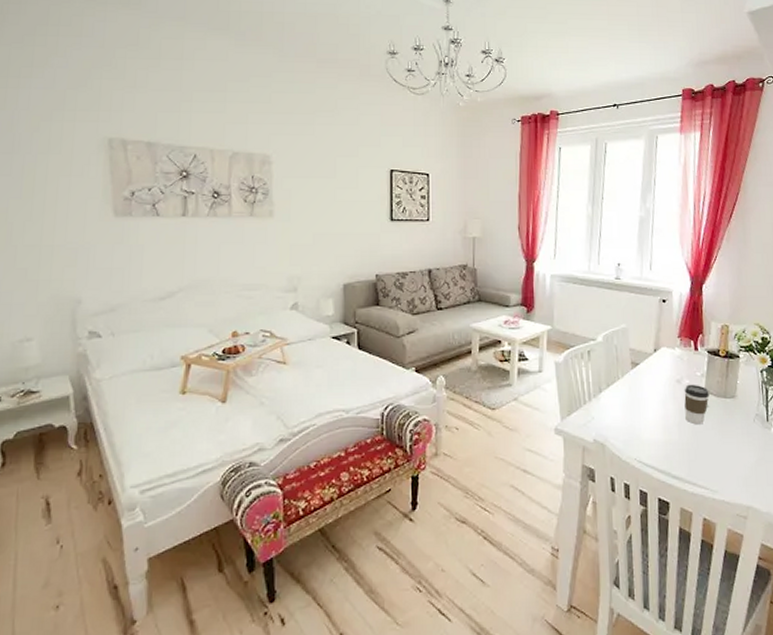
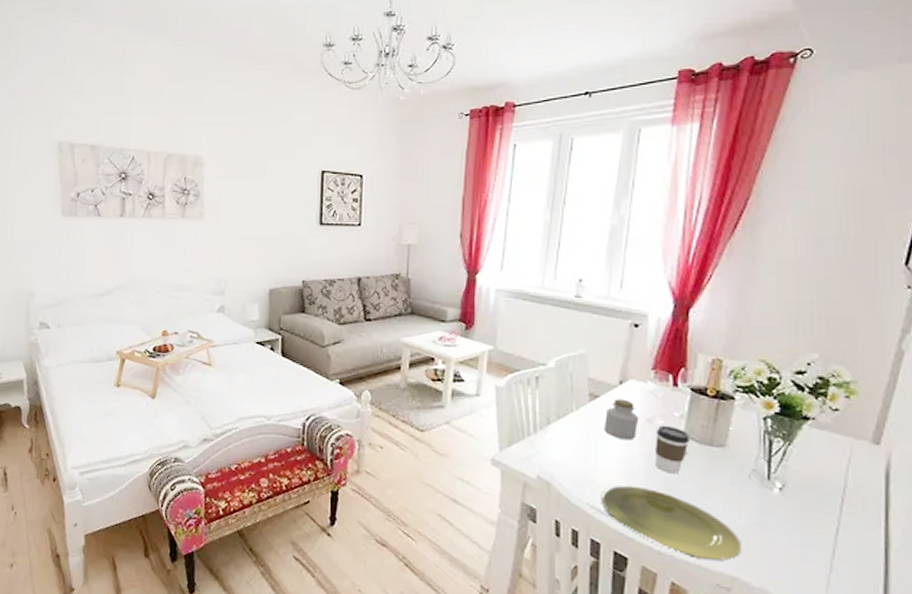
jar: none [644,365,671,400] -> present [604,399,639,441]
plate: none [645,438,753,494] -> present [601,485,742,561]

